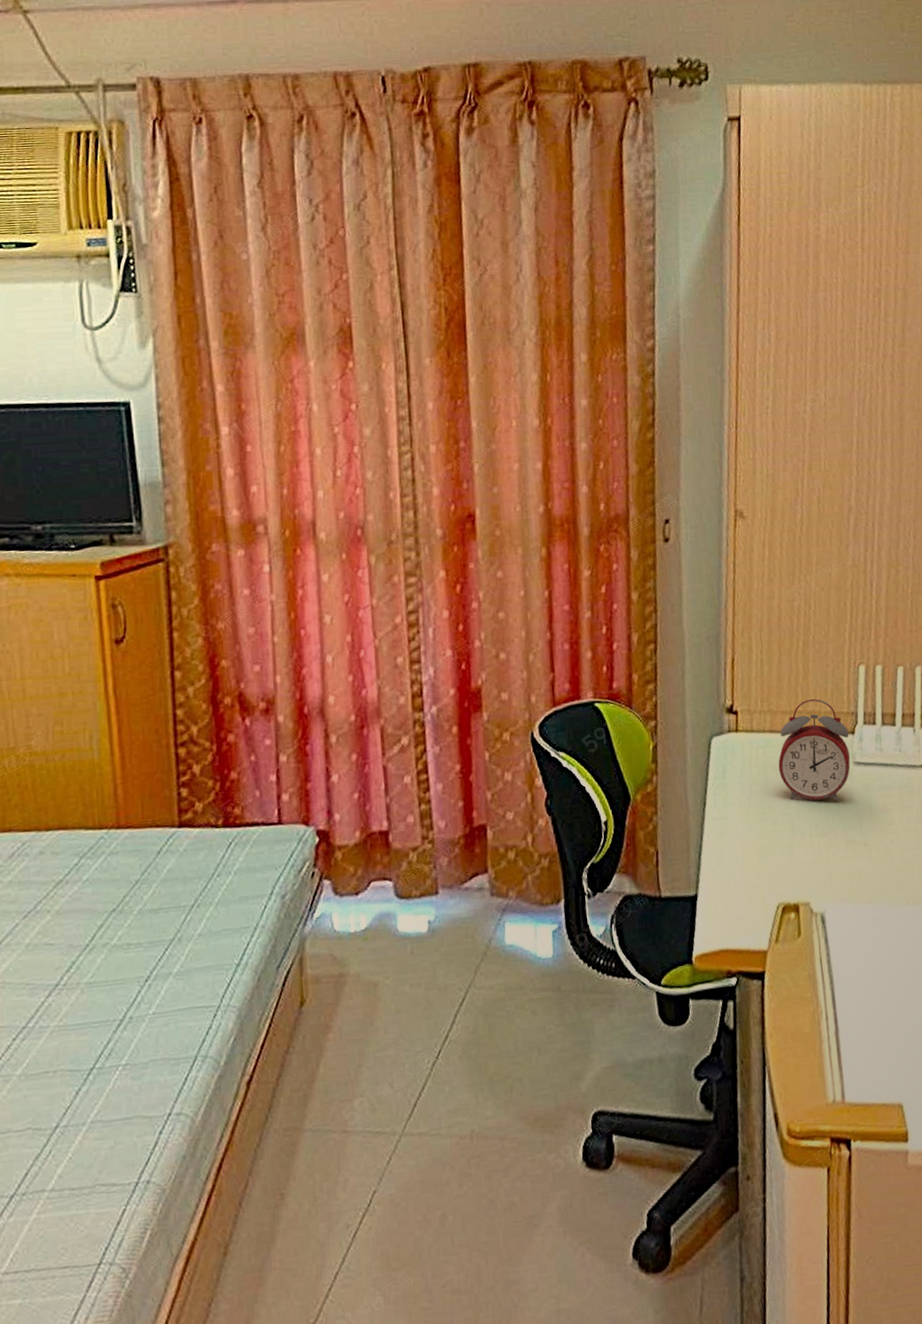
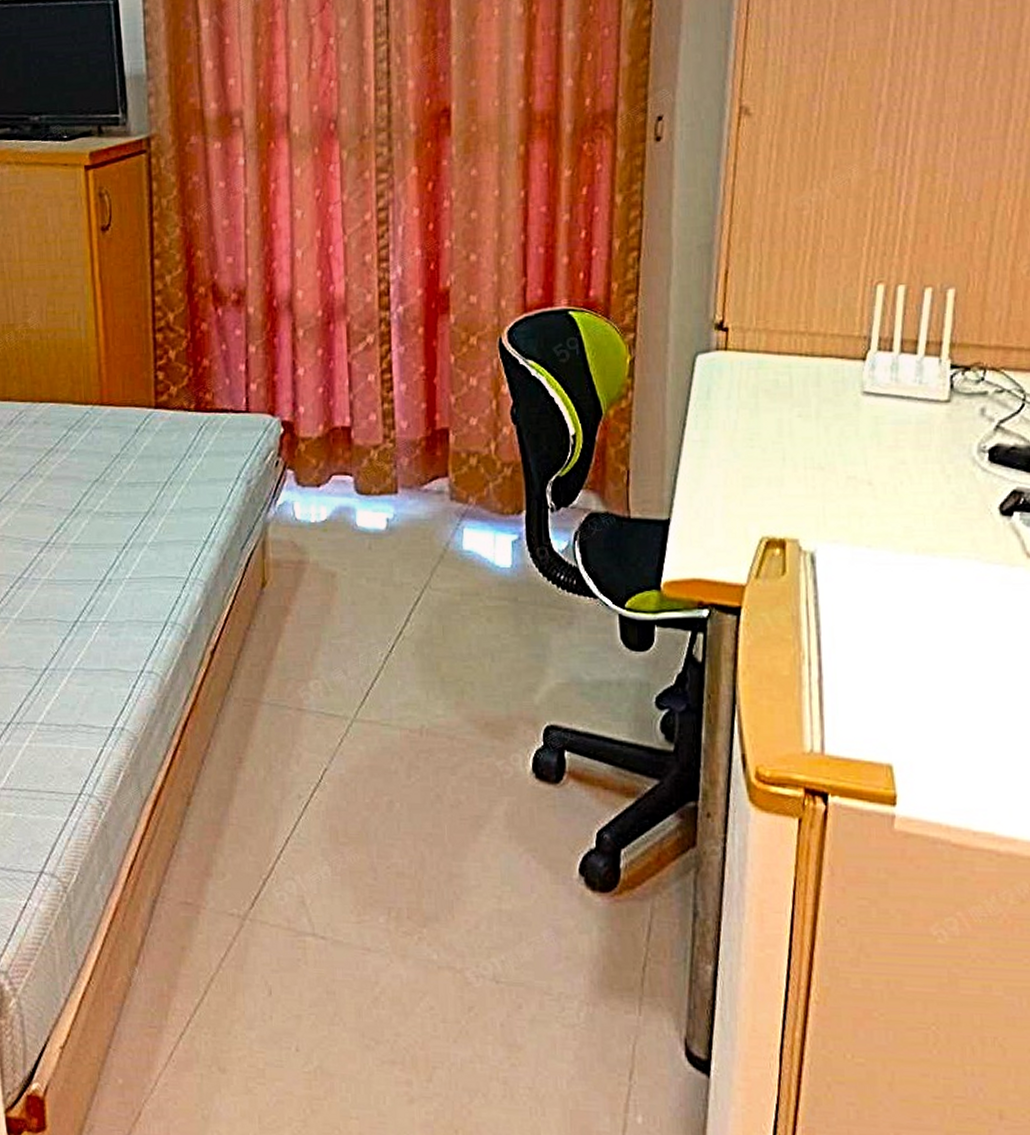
alarm clock: present [778,698,851,801] -> none [771,318,859,433]

